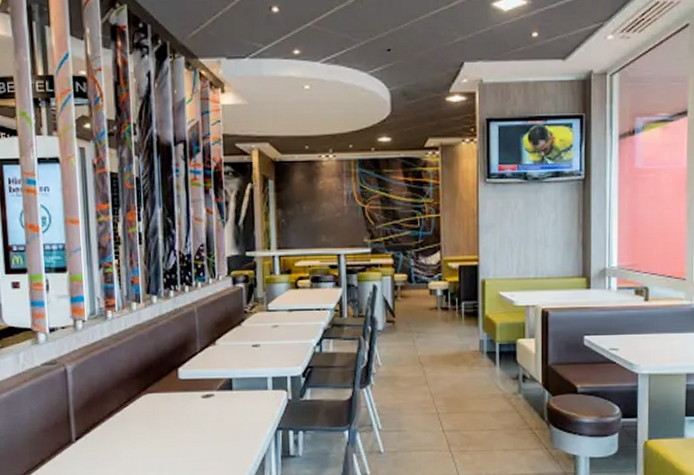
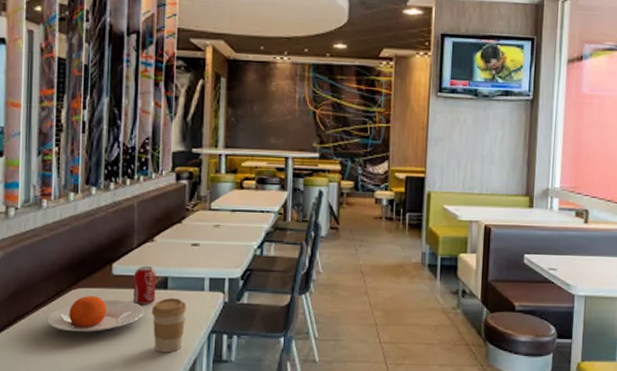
plate: none [121,400,212,436] -> present [47,296,145,333]
beverage can: none [200,369,222,407] -> present [133,266,156,305]
coffee cup: none [218,398,253,451] -> present [151,298,187,353]

